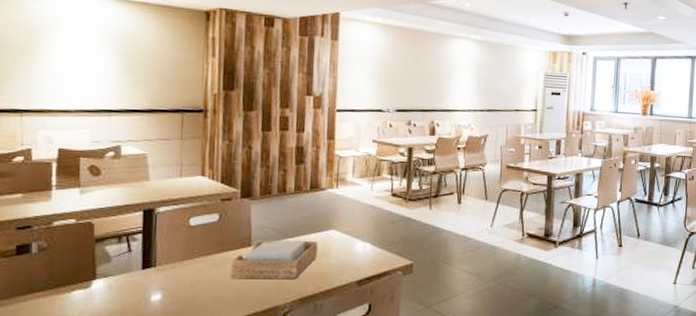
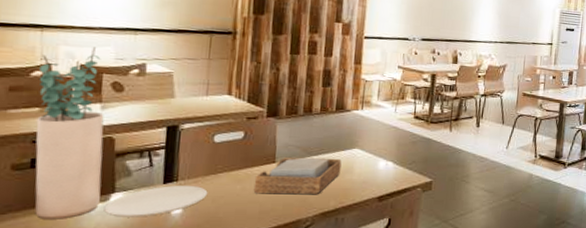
vase: none [19,130,83,307] -> present [34,47,104,219]
plate: none [86,270,186,304] -> present [104,185,208,217]

